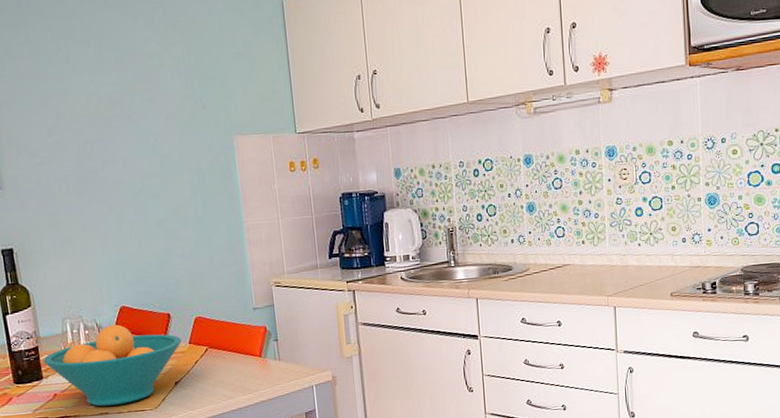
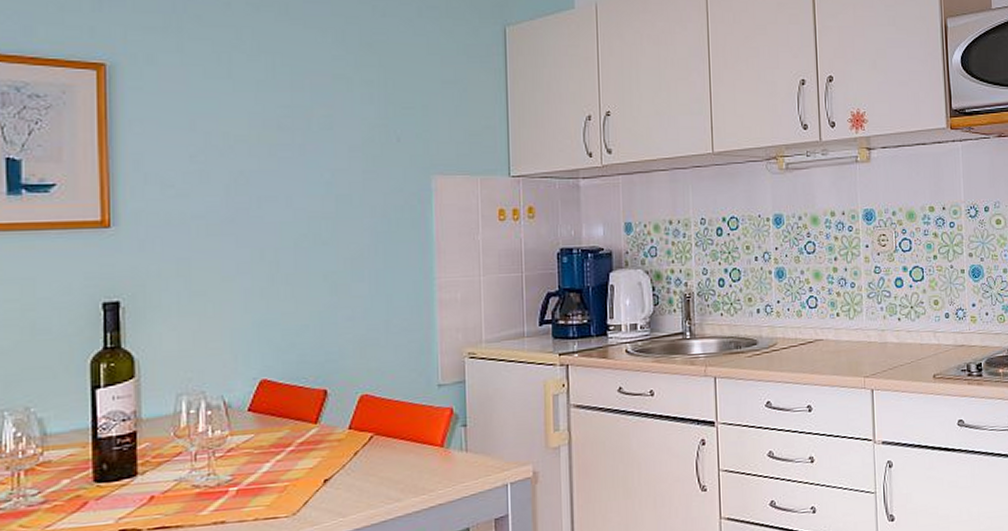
fruit bowl: present [43,324,181,407] -> none [141,403,338,513]

